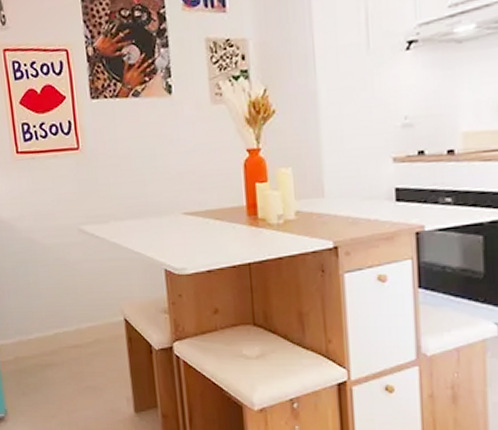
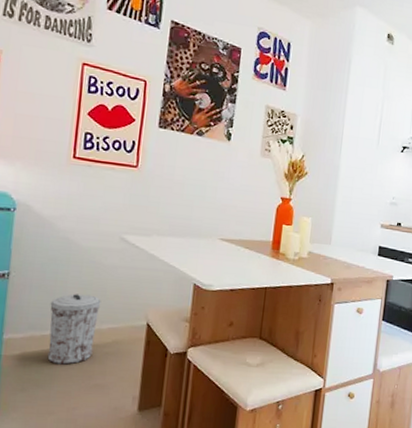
trash can: none [29,294,78,367] -> present [47,294,101,365]

